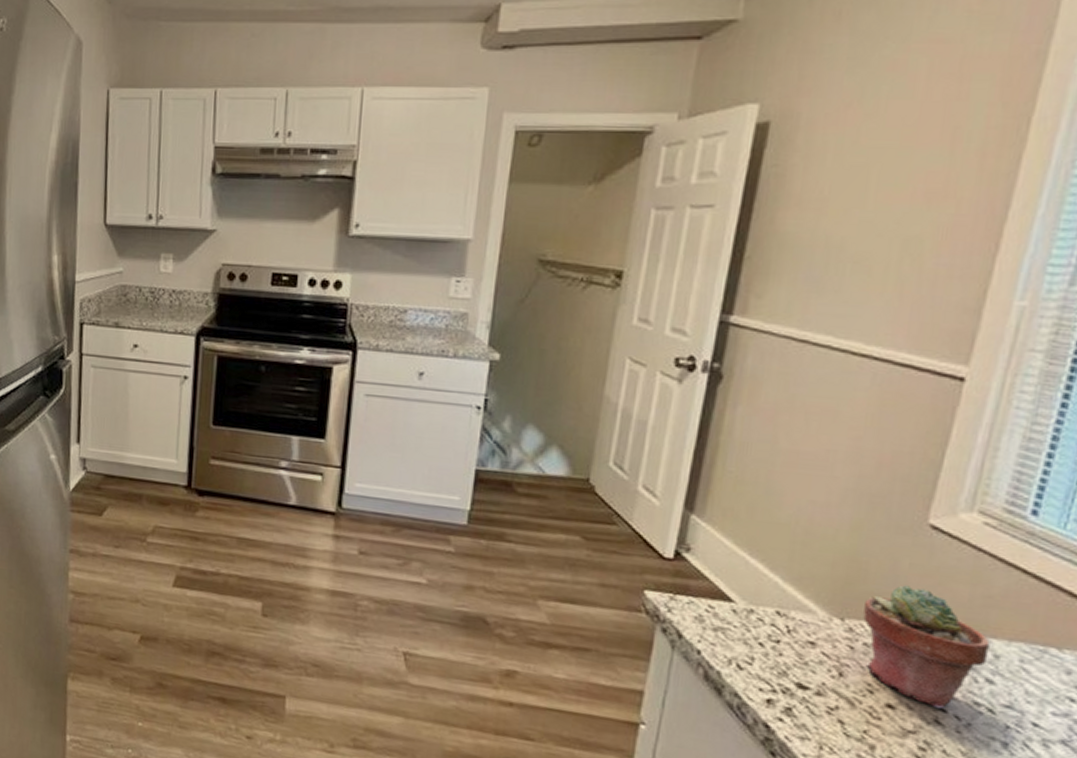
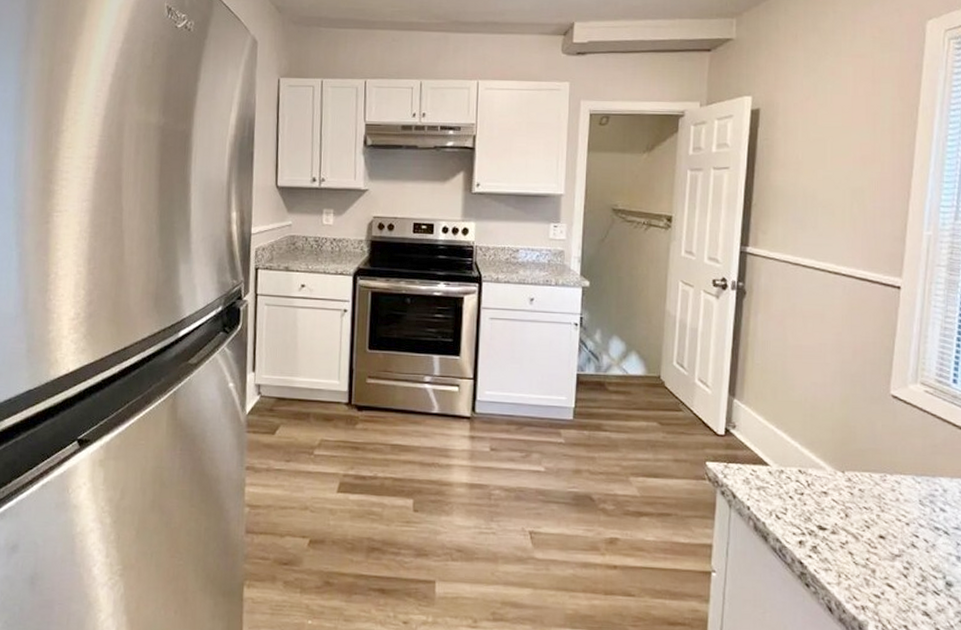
potted succulent: present [863,585,990,710] -> none [857,442,940,536]

